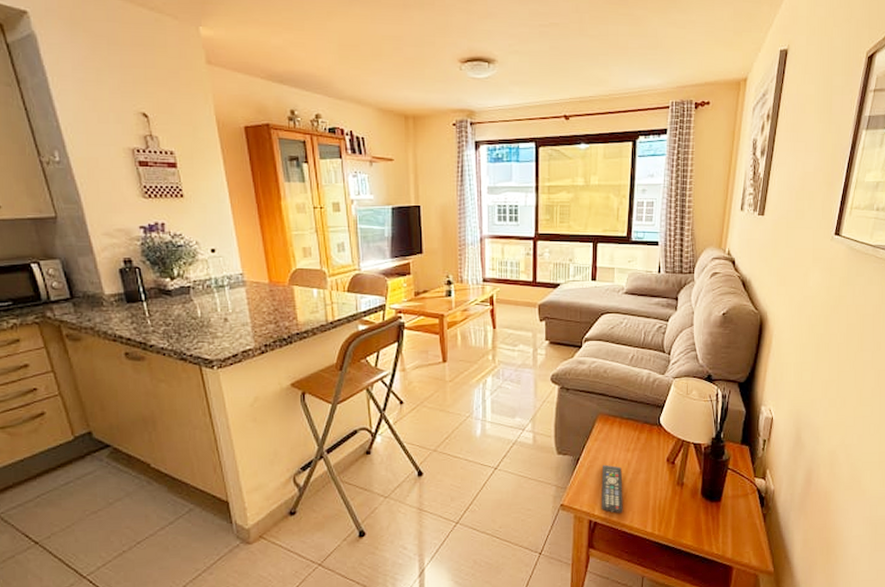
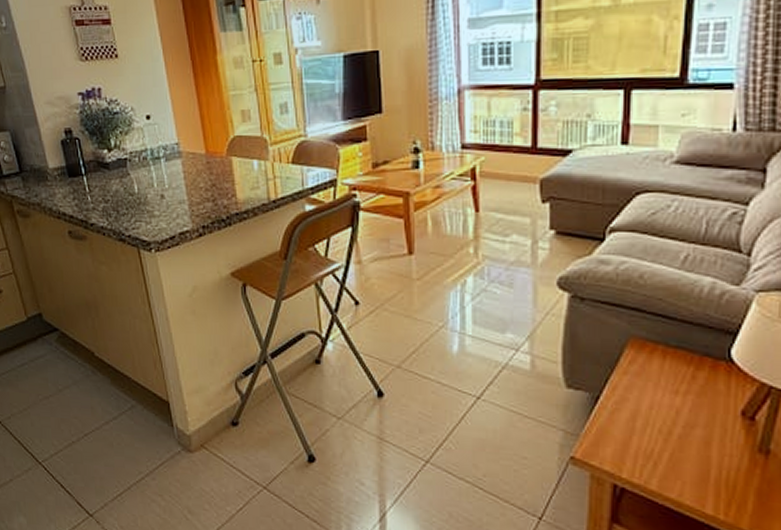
remote control: present [602,464,623,513] -> none [633,409,667,481]

